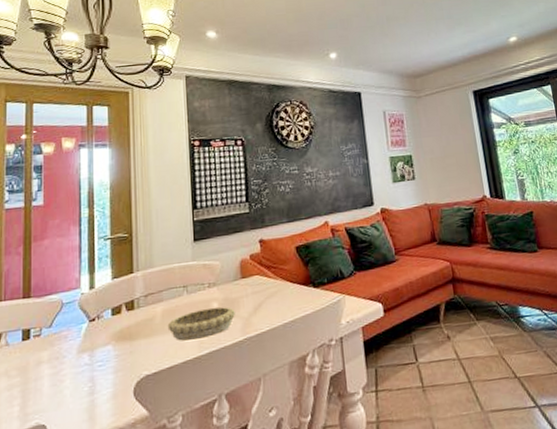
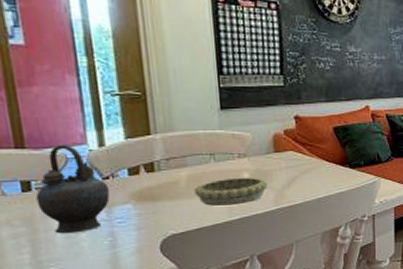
teapot: none [33,289,95,383] -> present [36,144,110,234]

